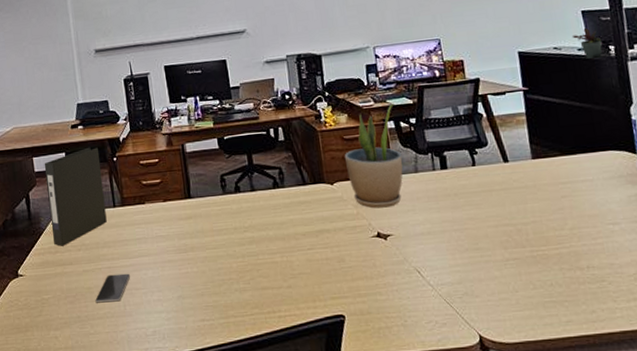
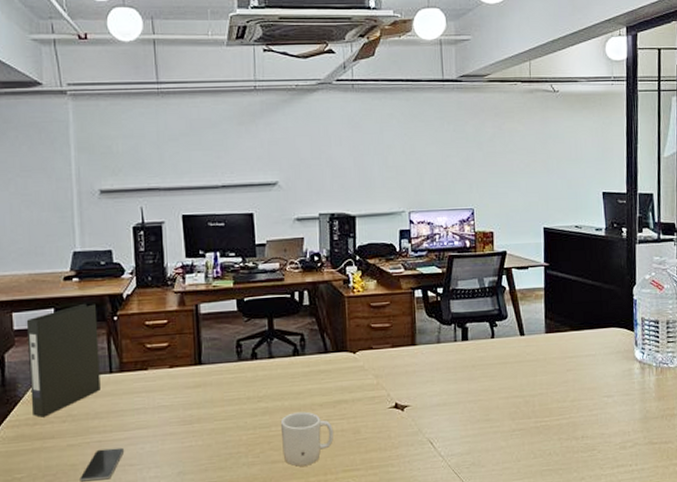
mug: none [266,240,319,293] -> present [280,411,334,467]
potted plant: present [344,103,403,209] -> none [369,271,427,379]
potted plant: present [572,28,602,59] -> none [592,209,616,240]

